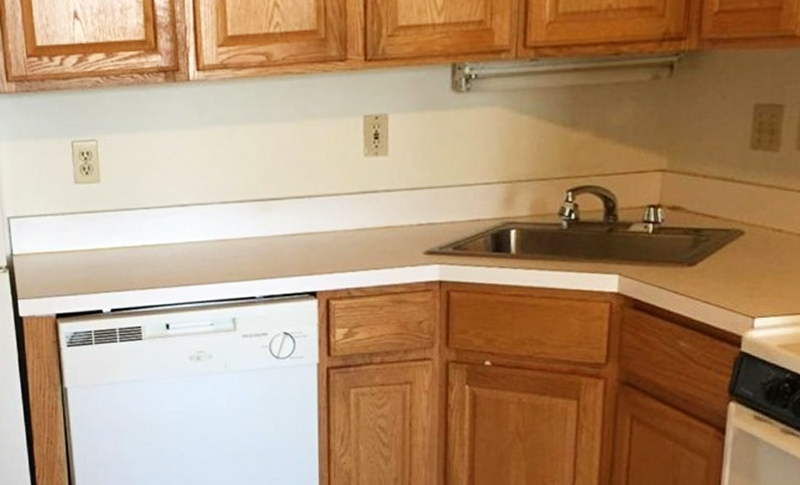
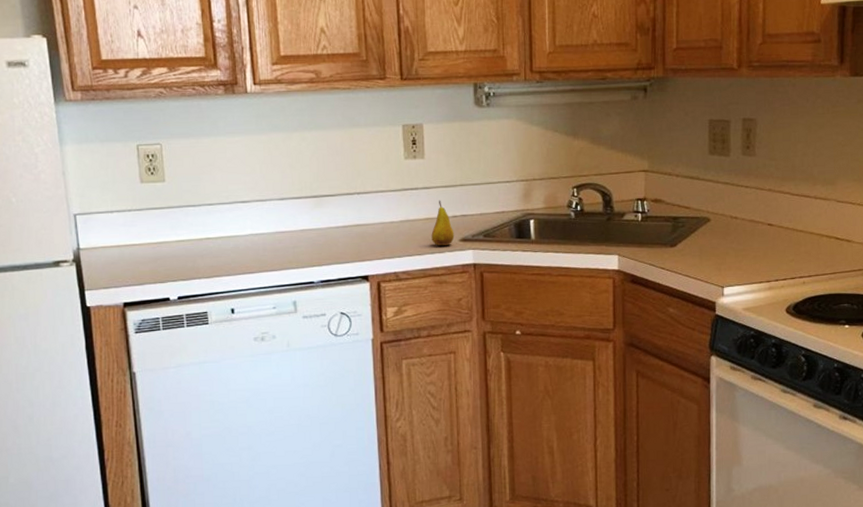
fruit: none [391,205,419,259] -> present [431,200,455,246]

